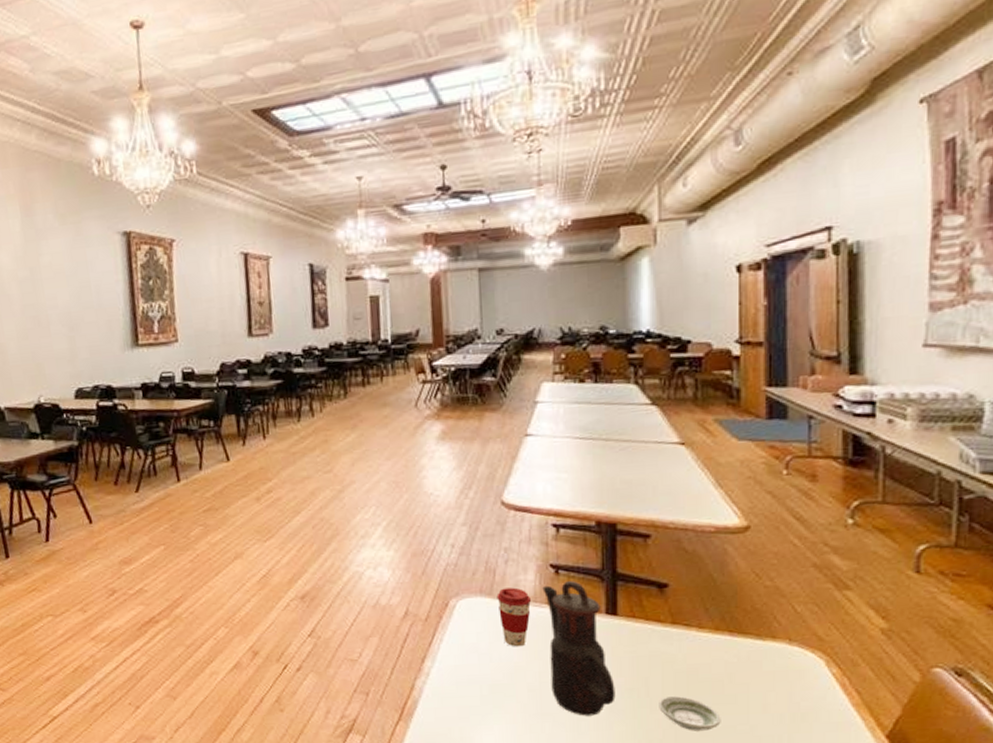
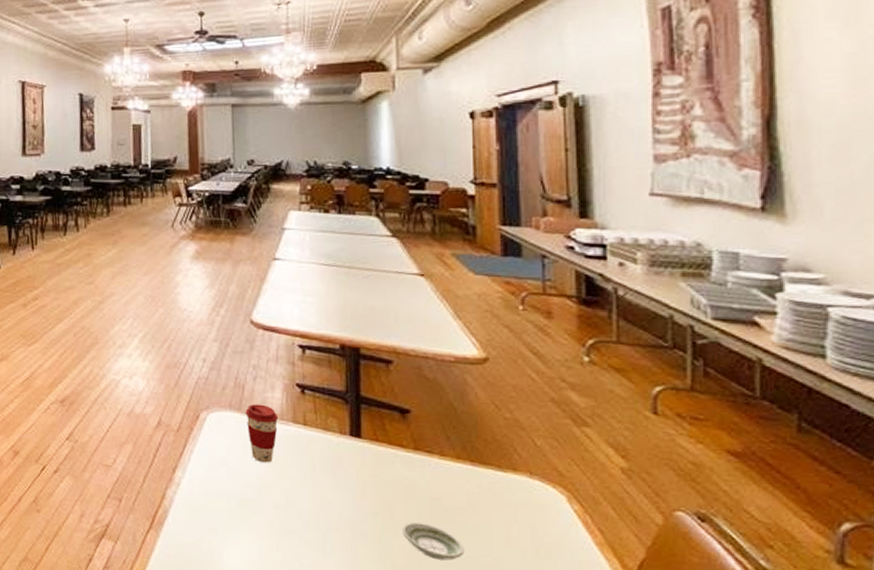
teapot: present [542,581,616,716] -> none [289,401,360,537]

